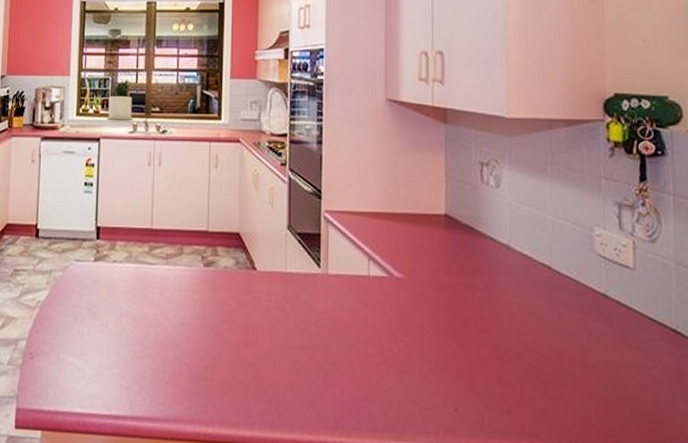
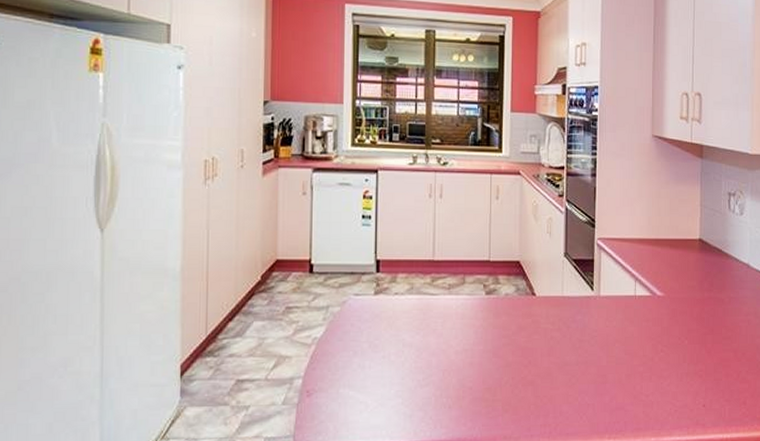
planter: present [106,79,134,121] -> none [384,109,414,153]

